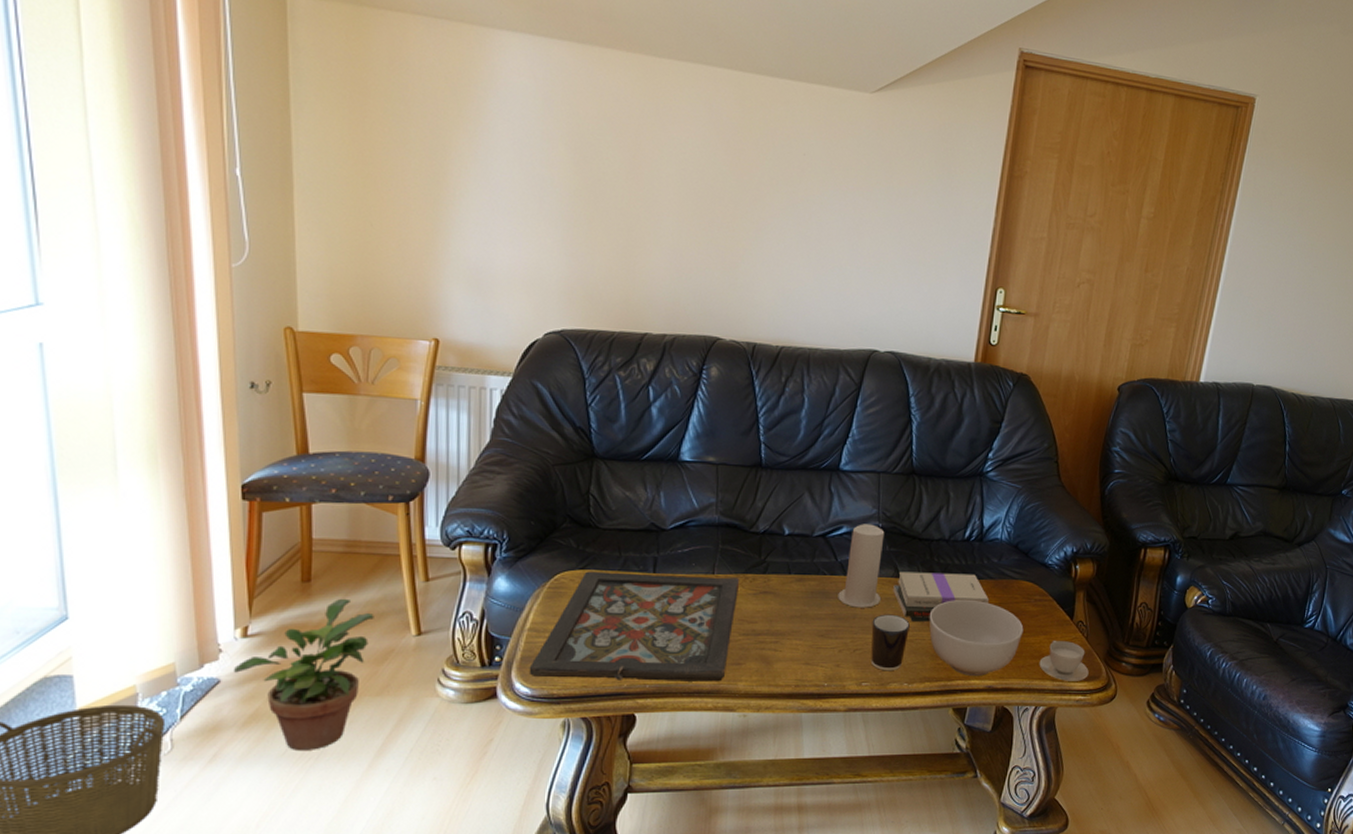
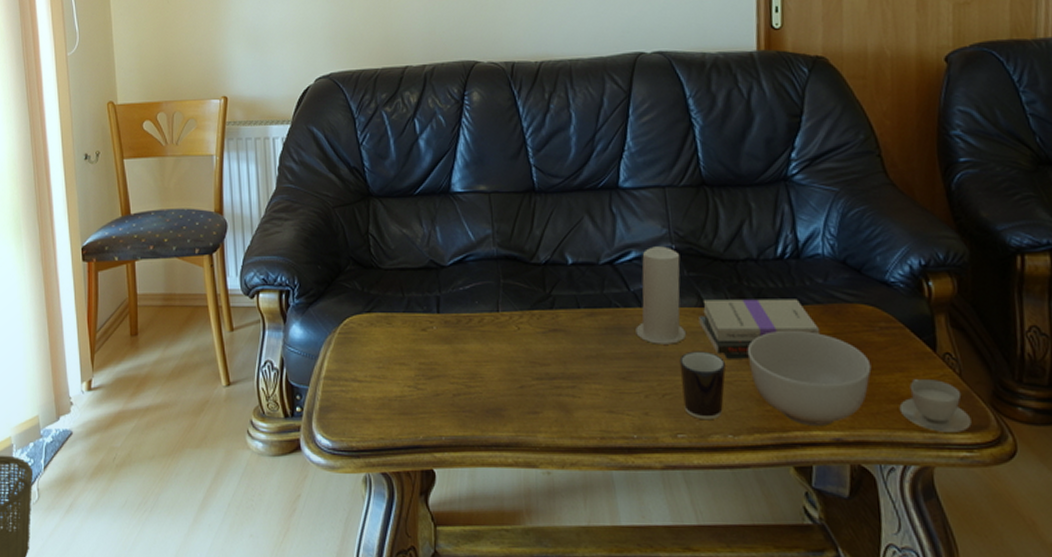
potted plant: present [233,598,374,750] -> none [81,350,190,502]
decorative tray: present [529,571,740,682] -> none [328,314,527,433]

